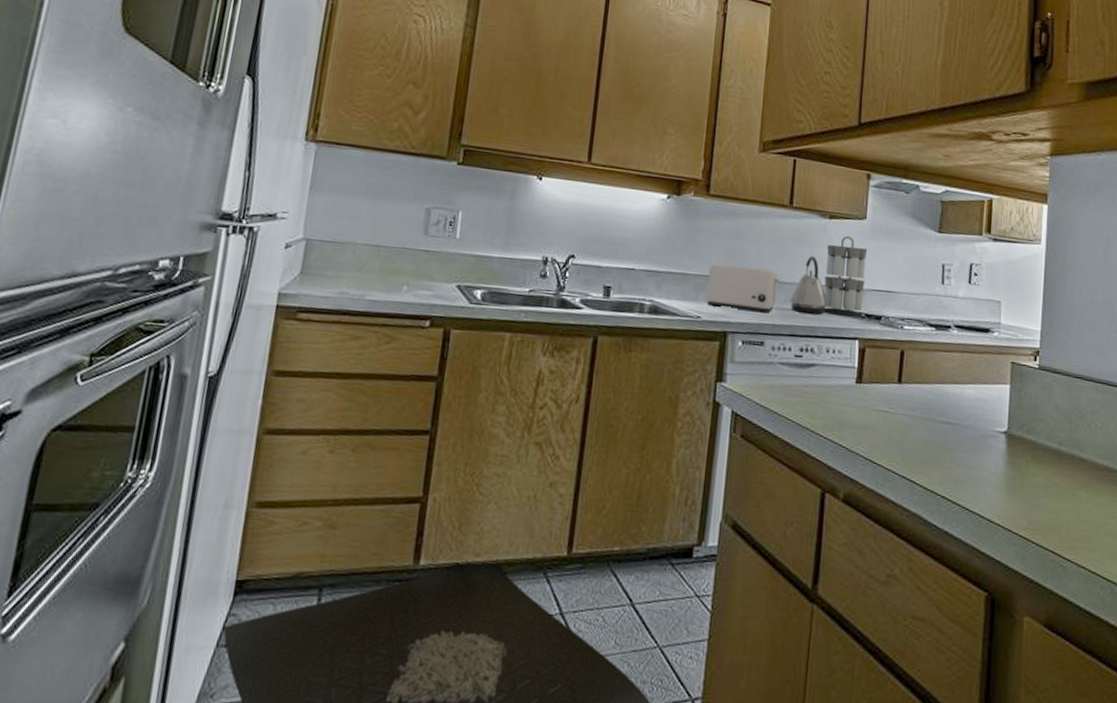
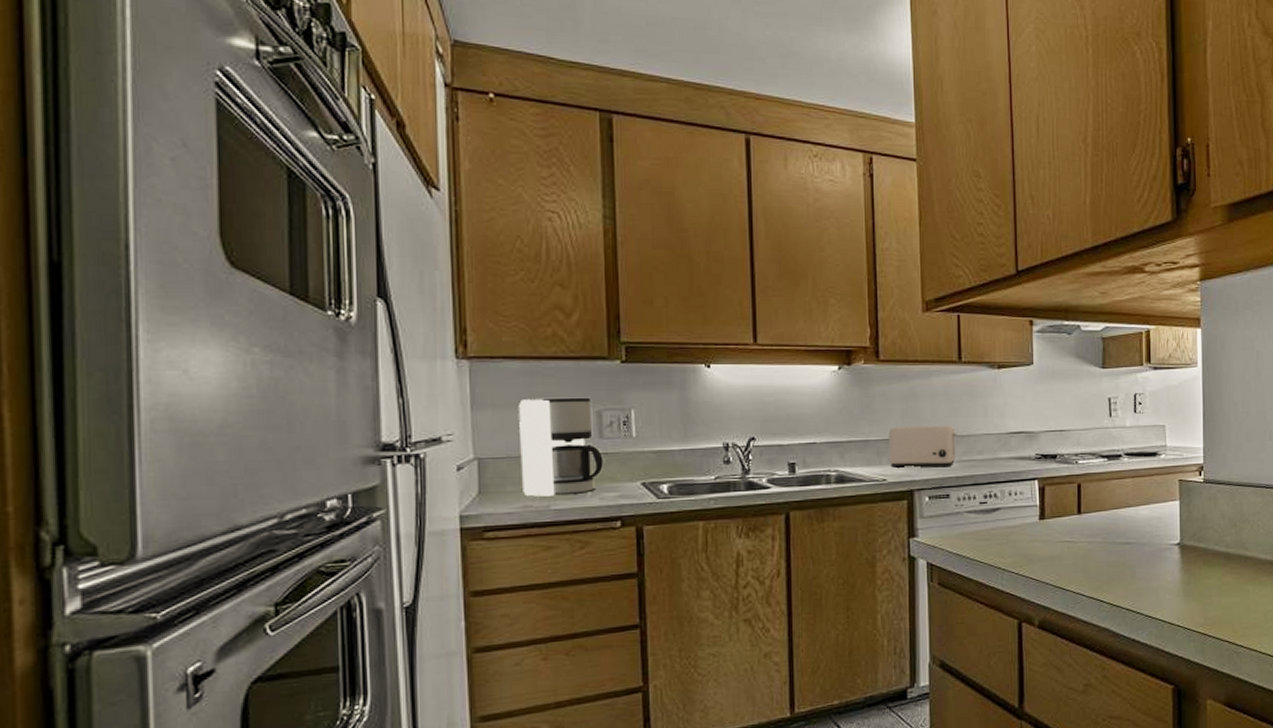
coffee maker: none [342,187,425,289] -> present [519,397,603,497]
kettle: present [790,256,828,316] -> none [969,406,1006,463]
spice rack: present [823,236,868,318] -> none [998,383,1039,461]

